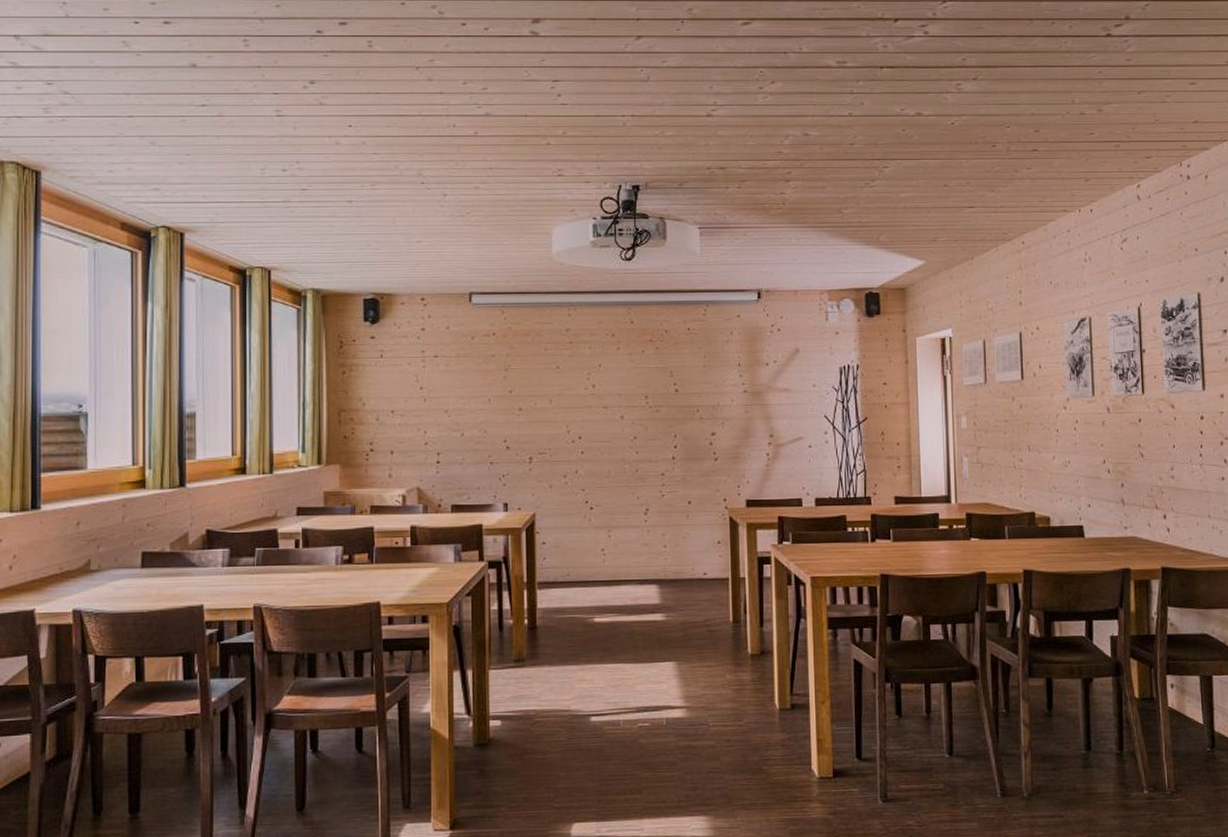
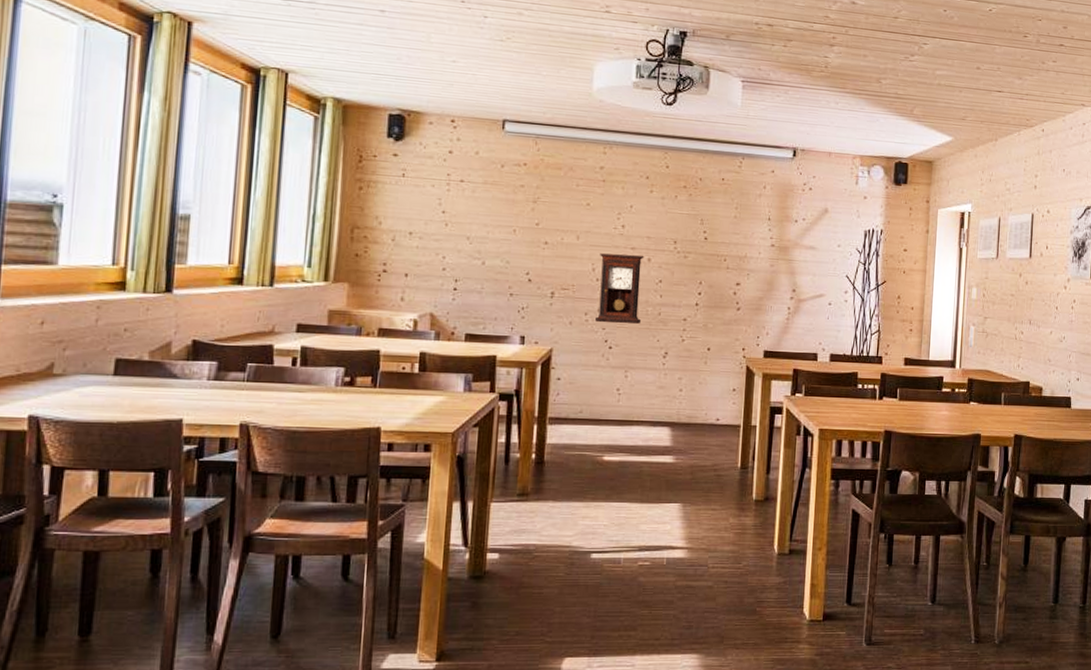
pendulum clock: none [573,414,620,484] -> present [595,253,645,325]

